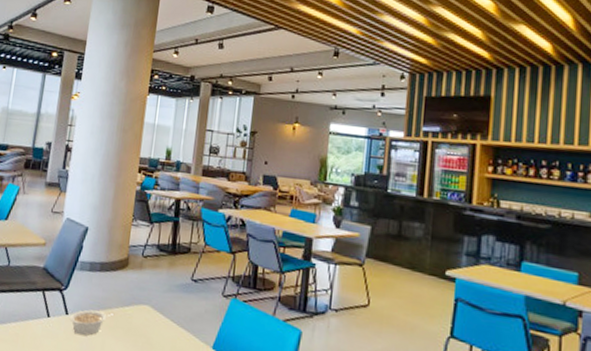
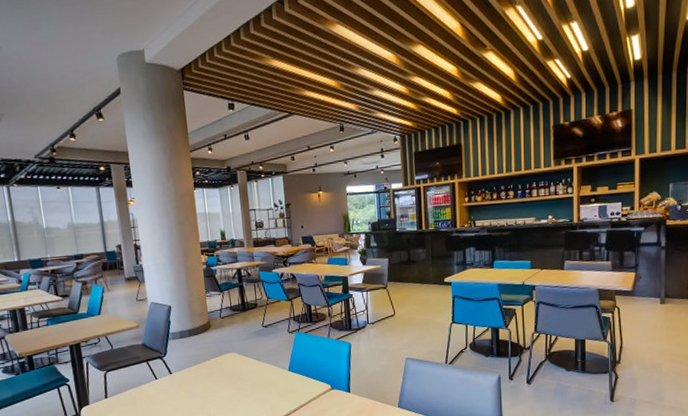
legume: present [69,309,114,336] -> none [173,364,208,386]

